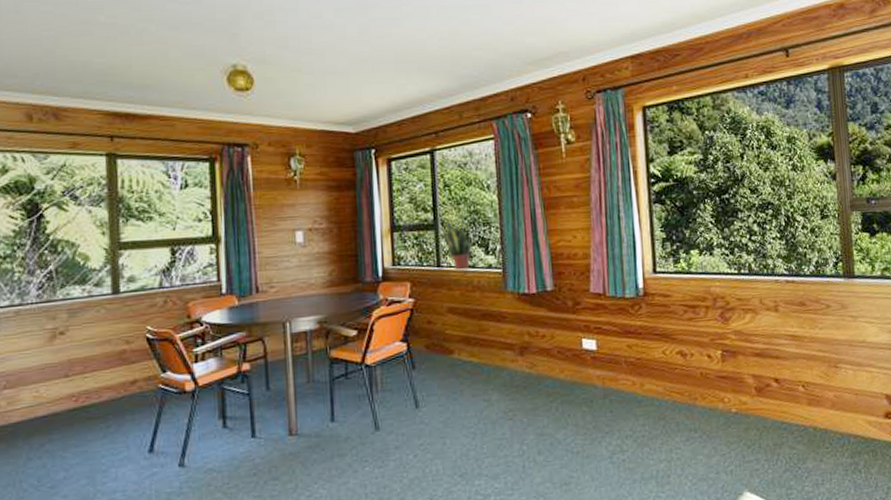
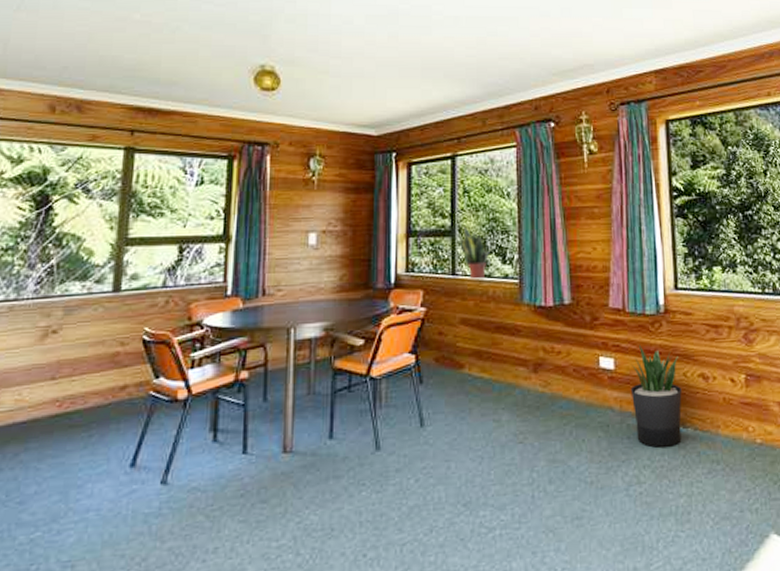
planter: none [612,326,661,420] -> present [630,344,682,448]

